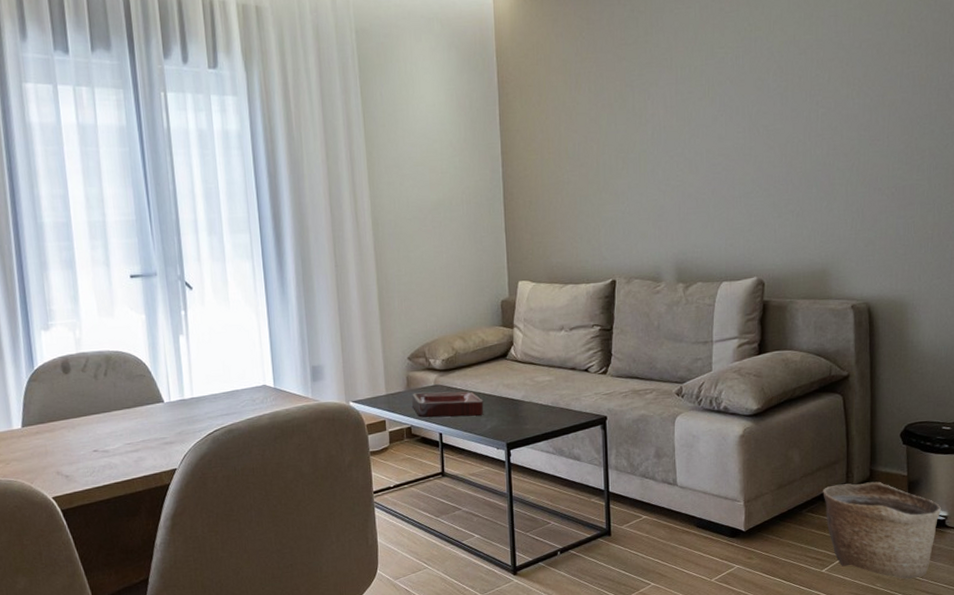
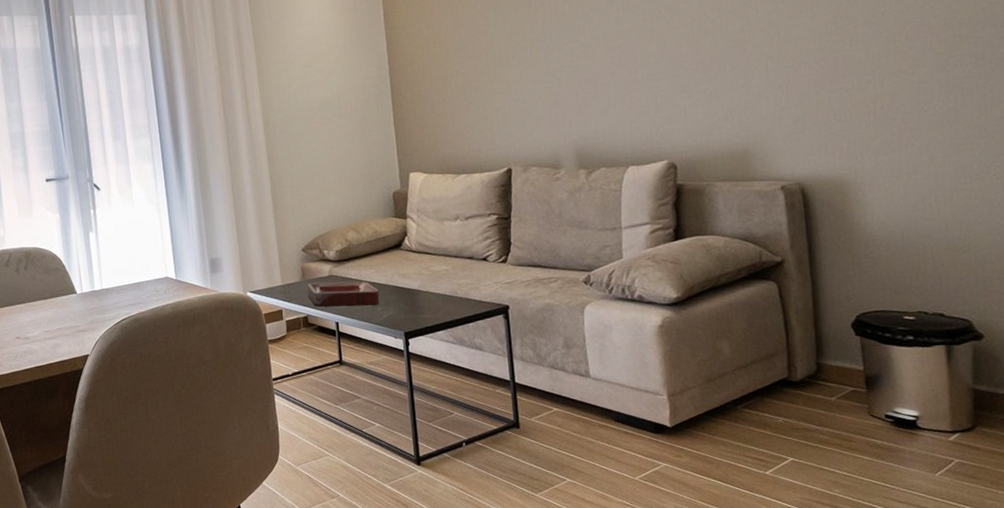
basket: present [823,481,942,579] -> none [760,376,911,486]

